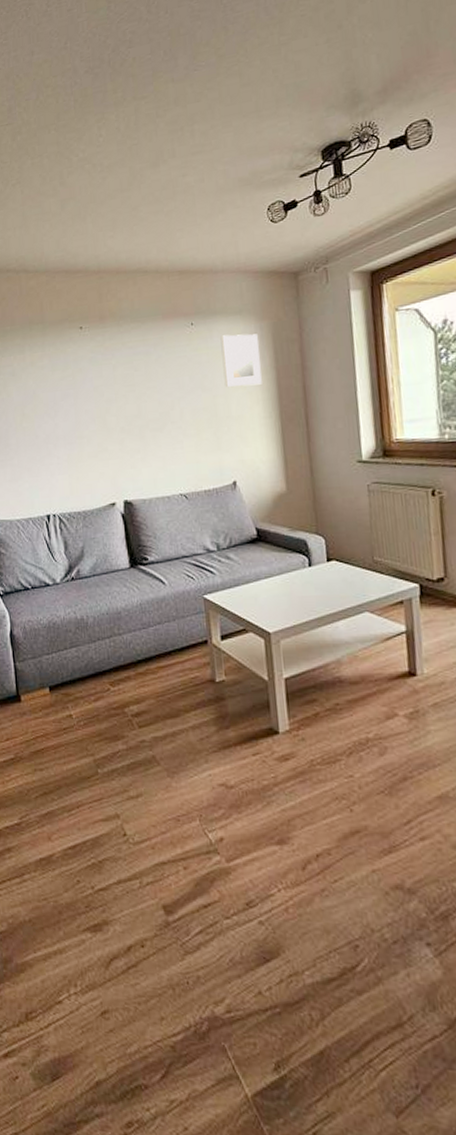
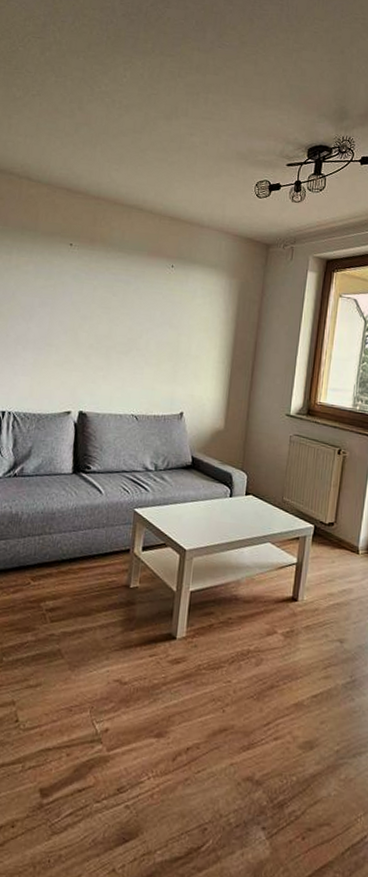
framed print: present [220,334,262,387] -> none [190,283,226,333]

